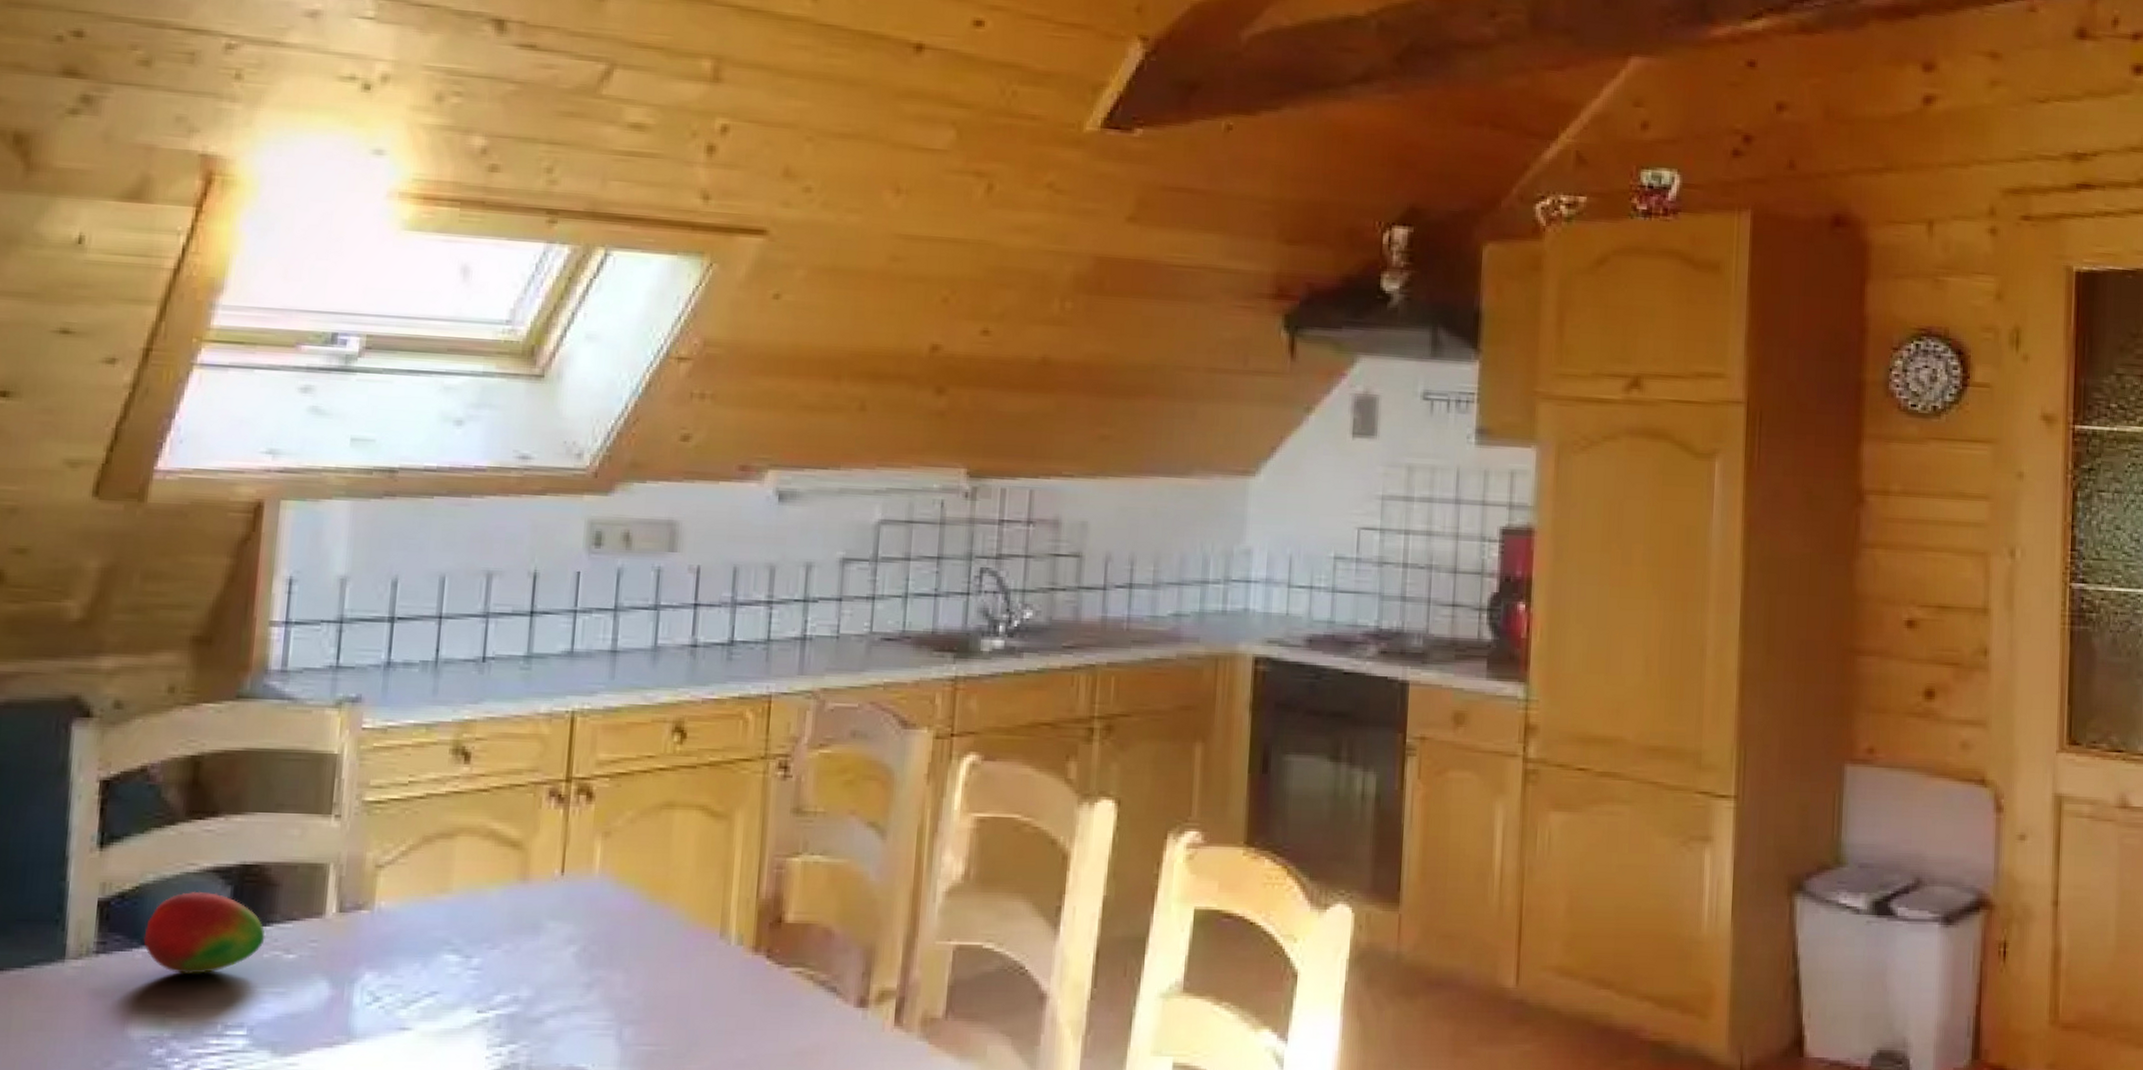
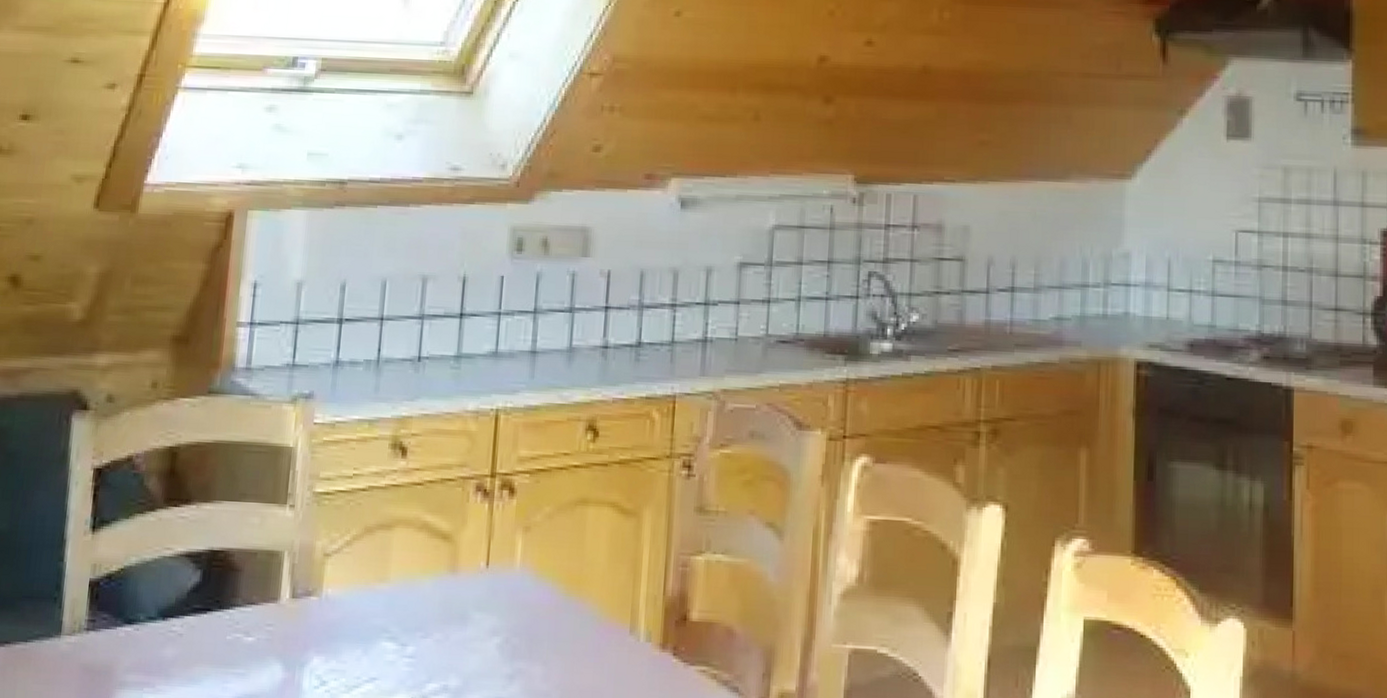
fruit: present [143,891,266,974] -> none [126,574,229,653]

